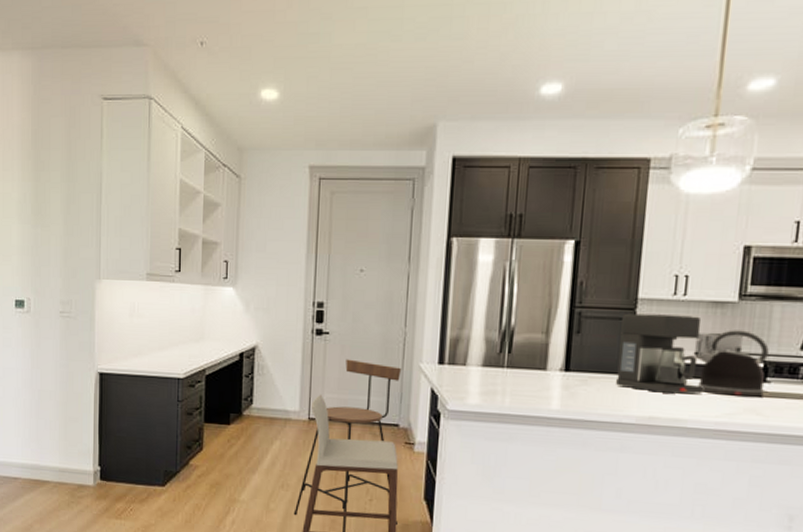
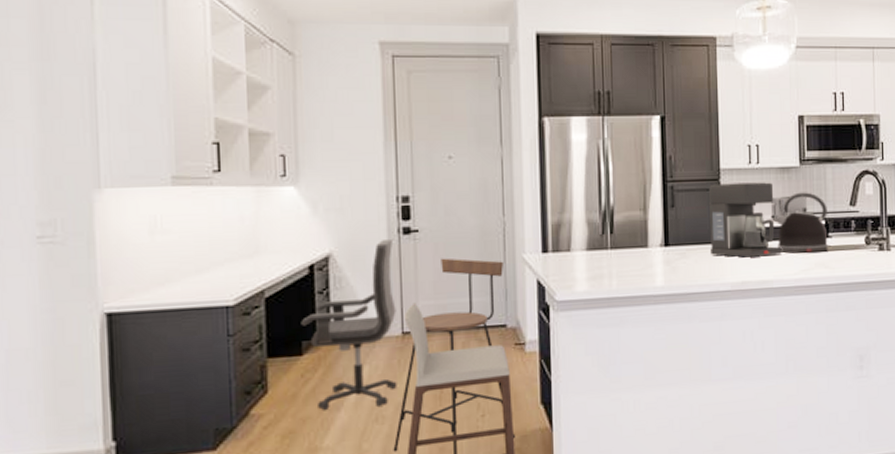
office chair: none [230,338,307,476] -> present [301,240,397,411]

